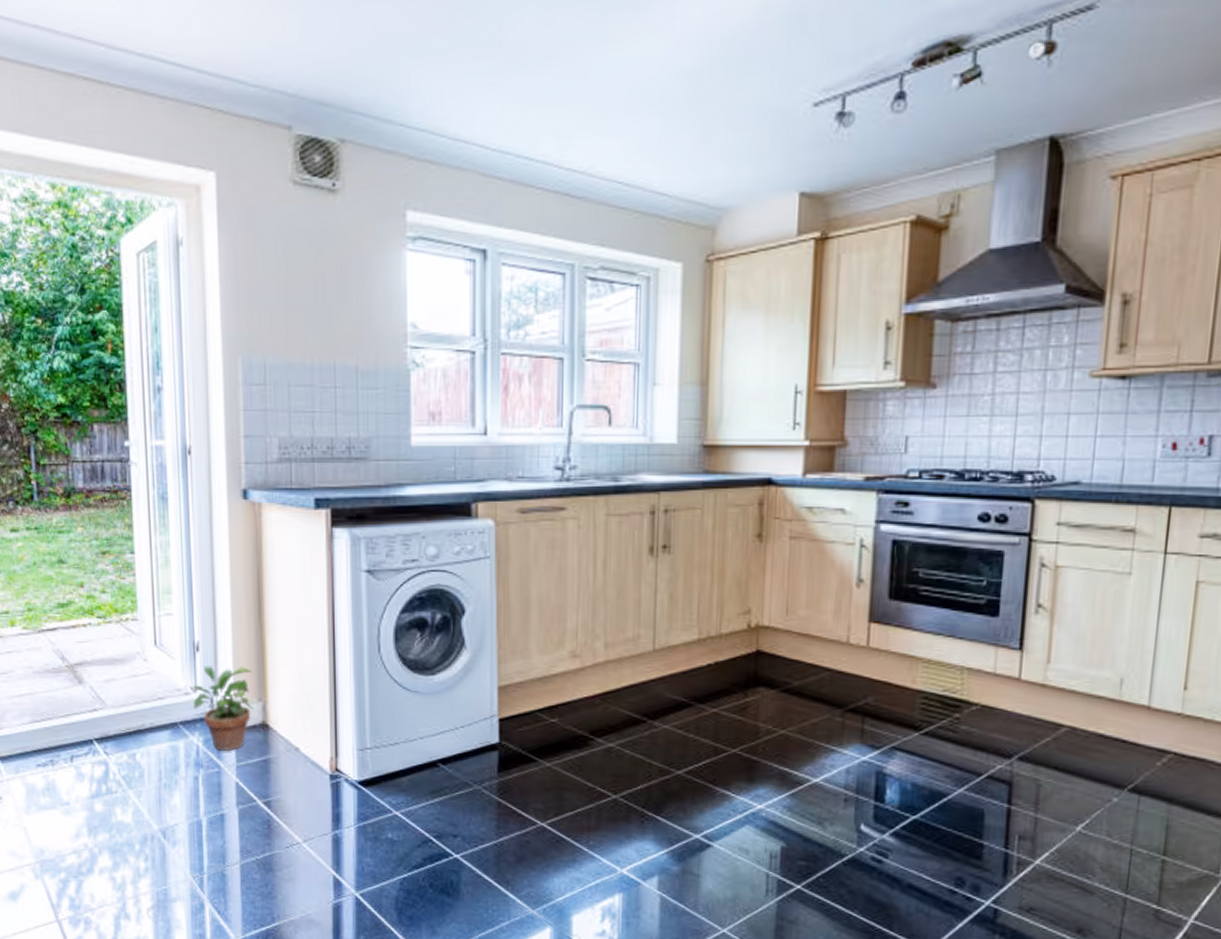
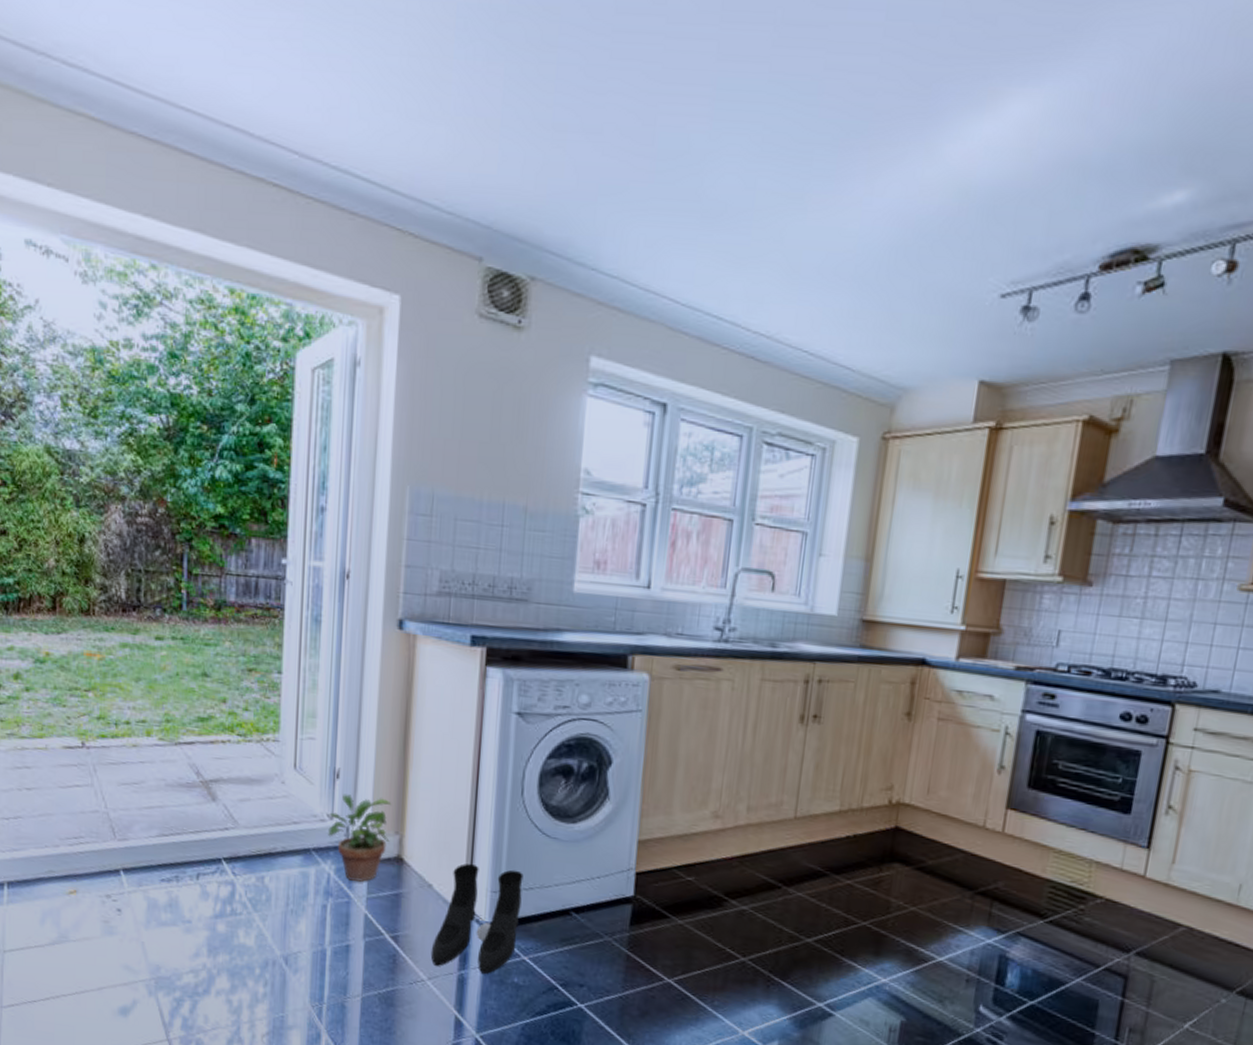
boots: none [304,724,388,833] -> present [430,864,524,975]

